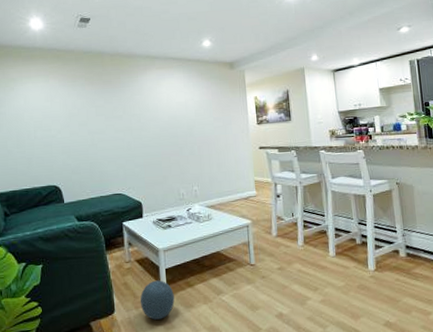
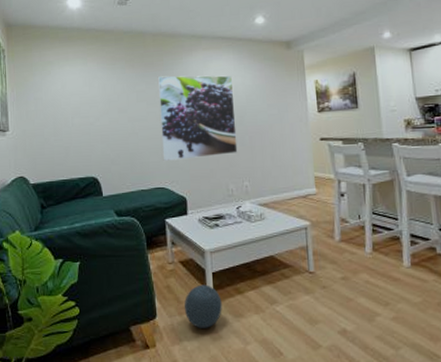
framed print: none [115,92,188,169] -> present [157,75,238,161]

